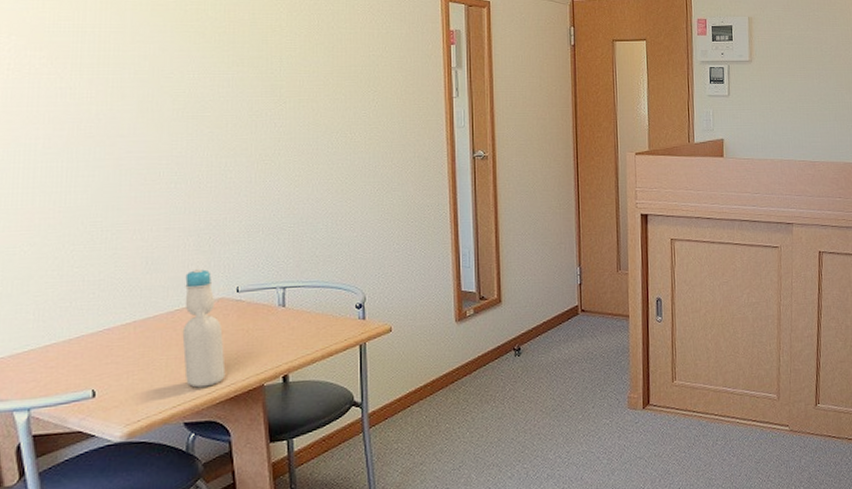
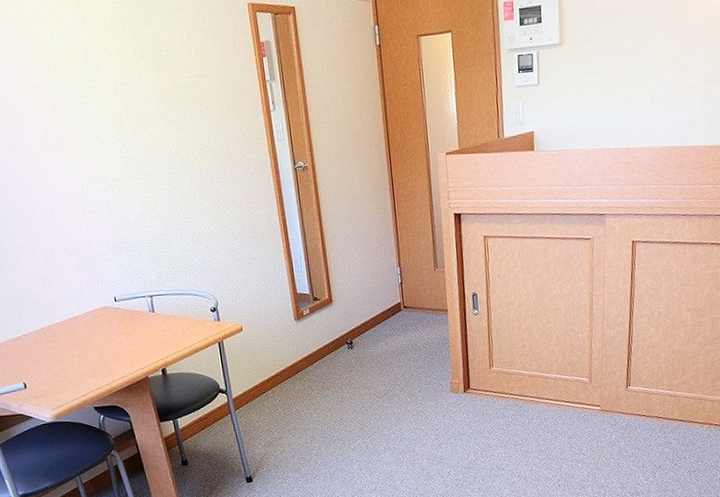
bottle: present [182,268,226,388] -> none [73,282,118,380]

